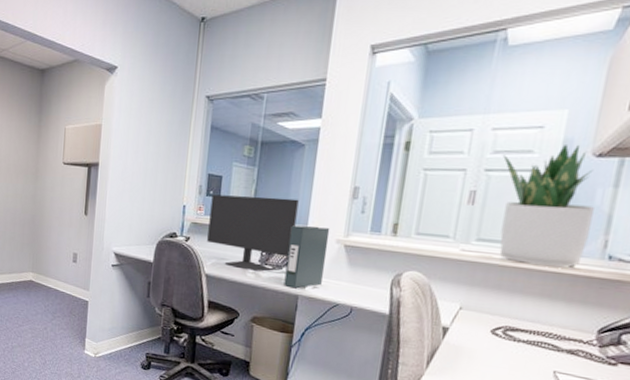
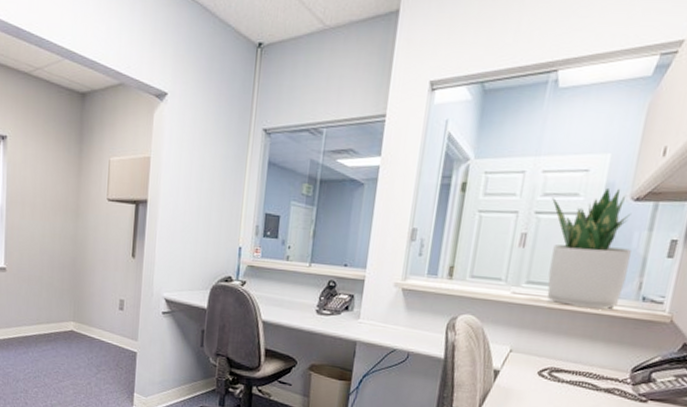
computer monitor: present [207,194,299,271] -> none [264,235,358,317]
binder: present [283,225,330,289] -> none [342,268,389,335]

